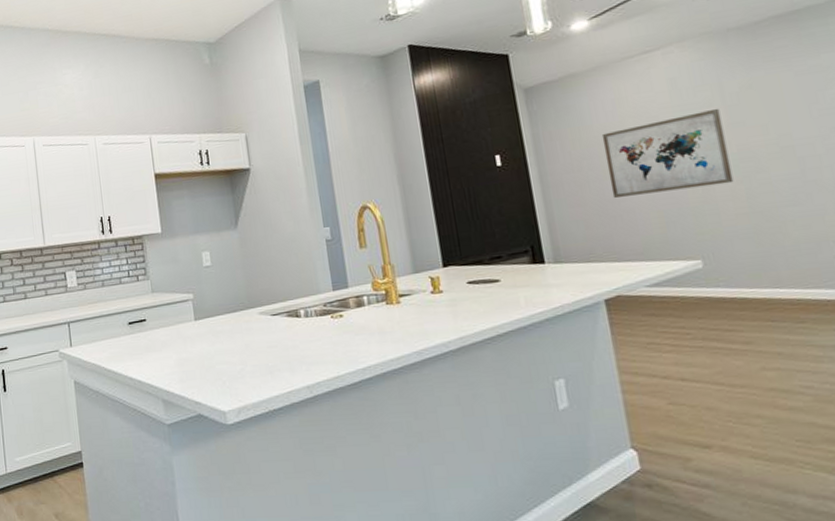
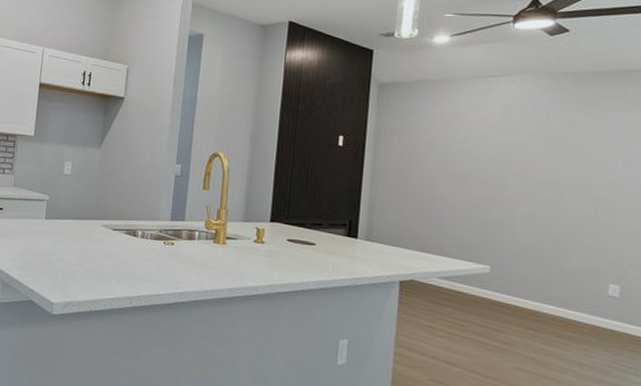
wall art: present [601,108,734,198] -> none [430,138,541,207]

